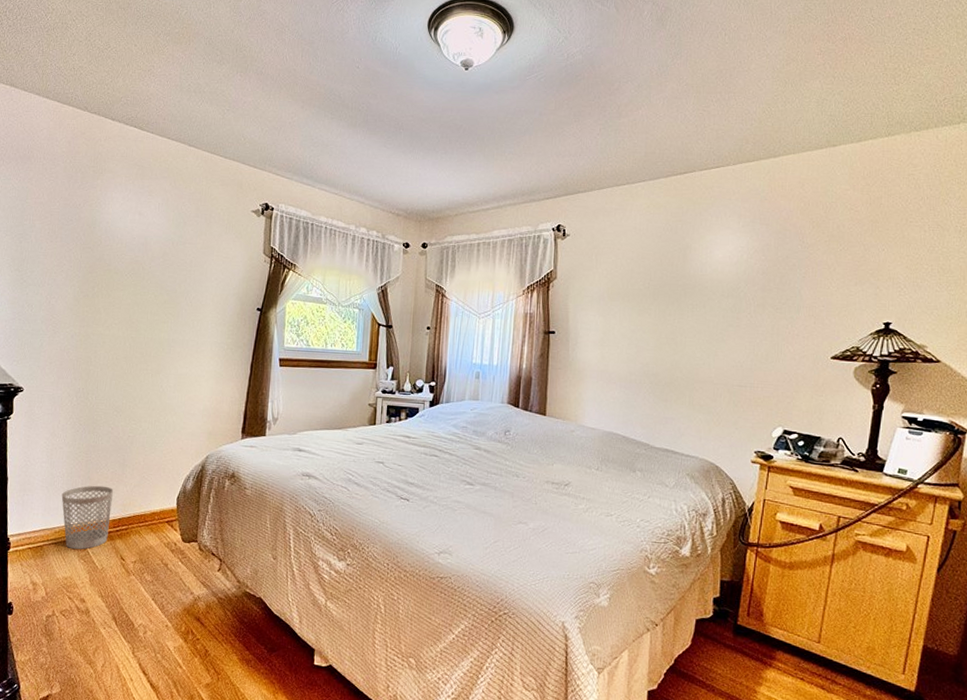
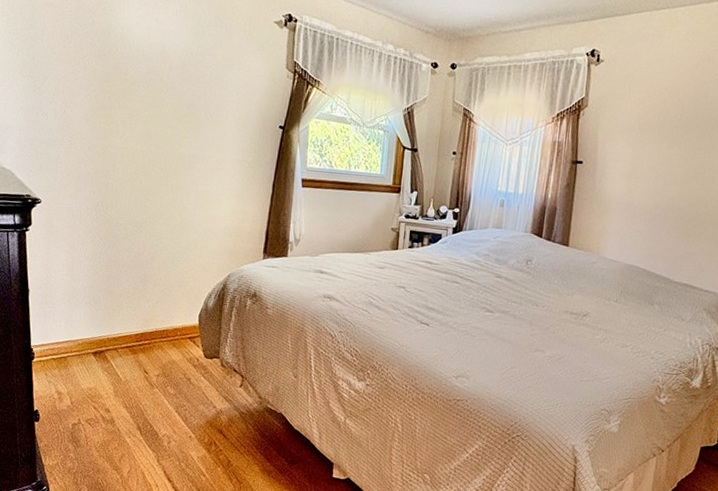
wastebasket: present [61,485,113,550] -> none [83,300,135,362]

